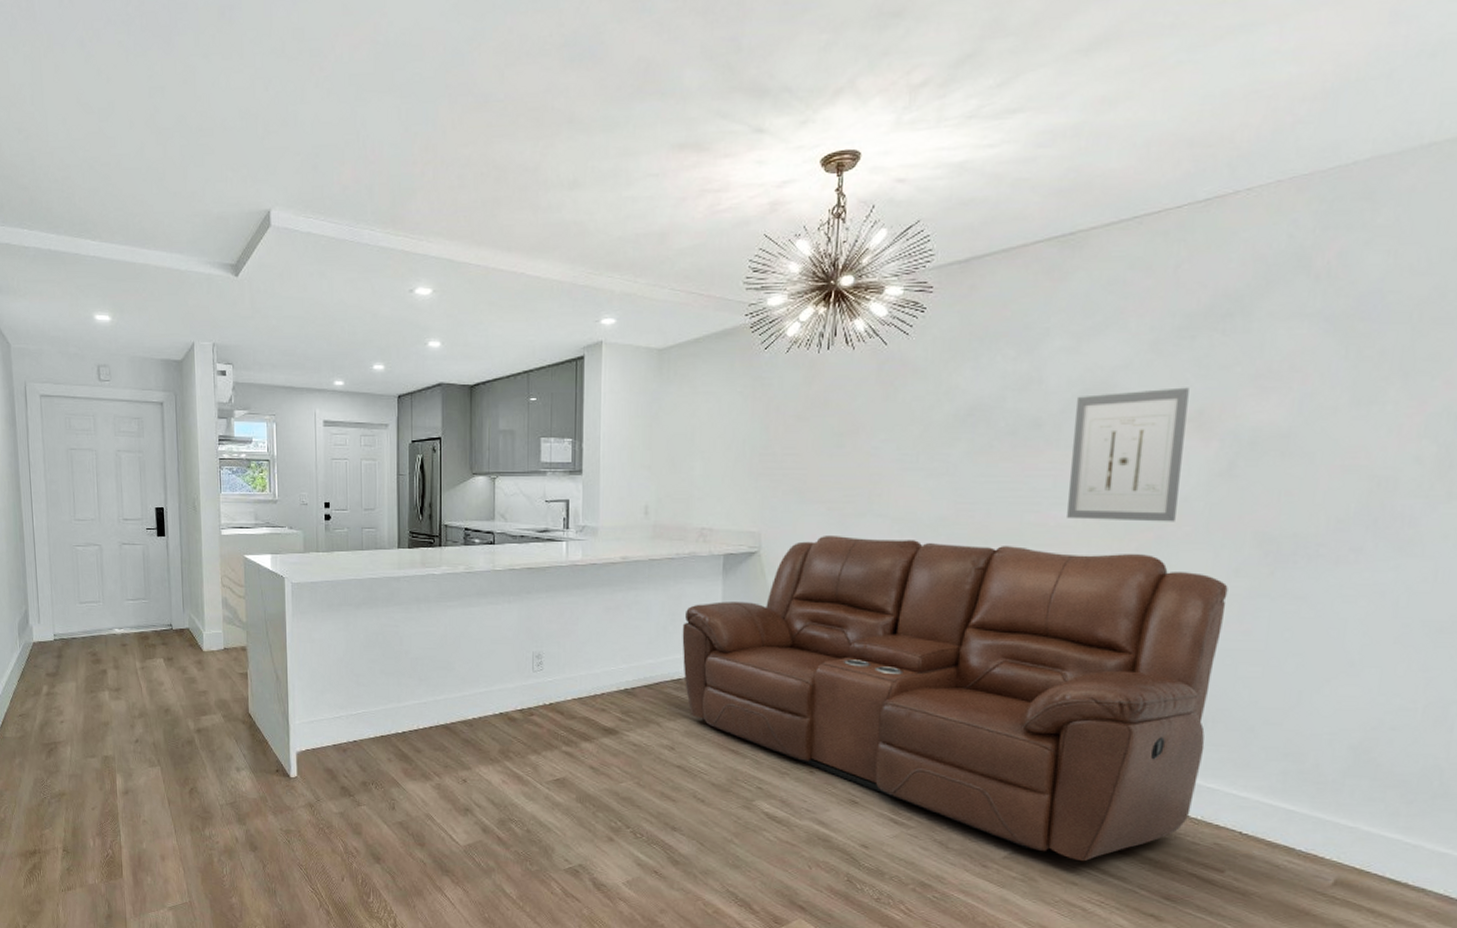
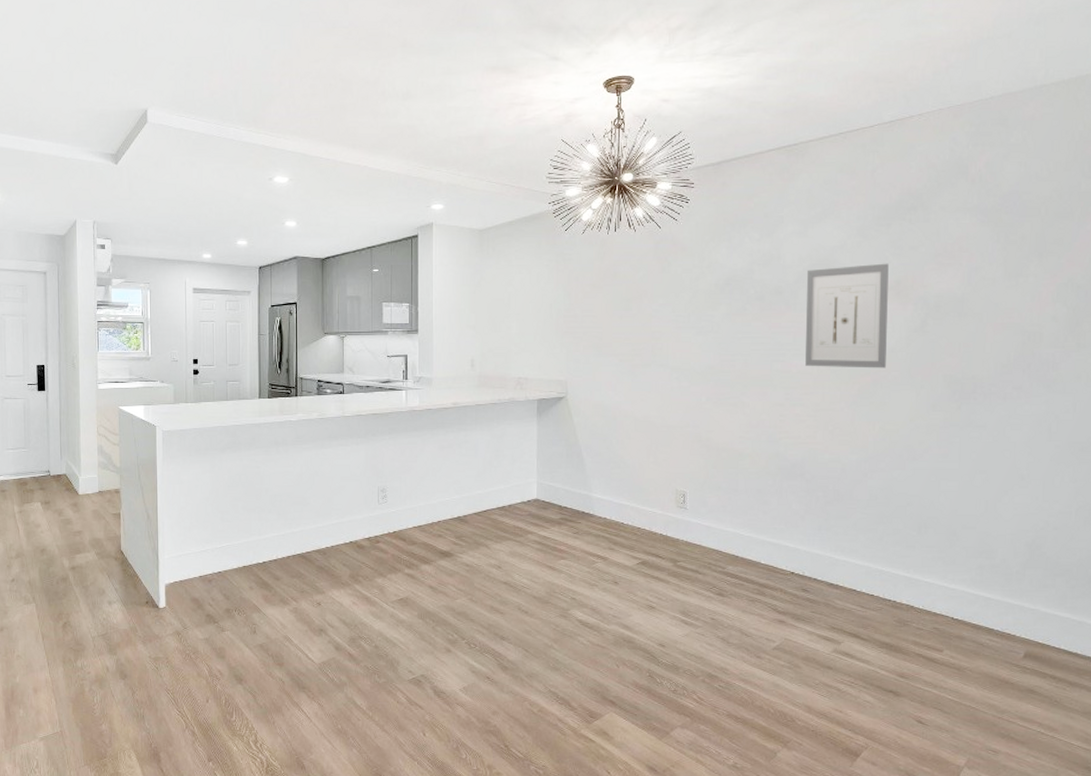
sofa: present [682,536,1228,862] -> none [505,383,928,649]

